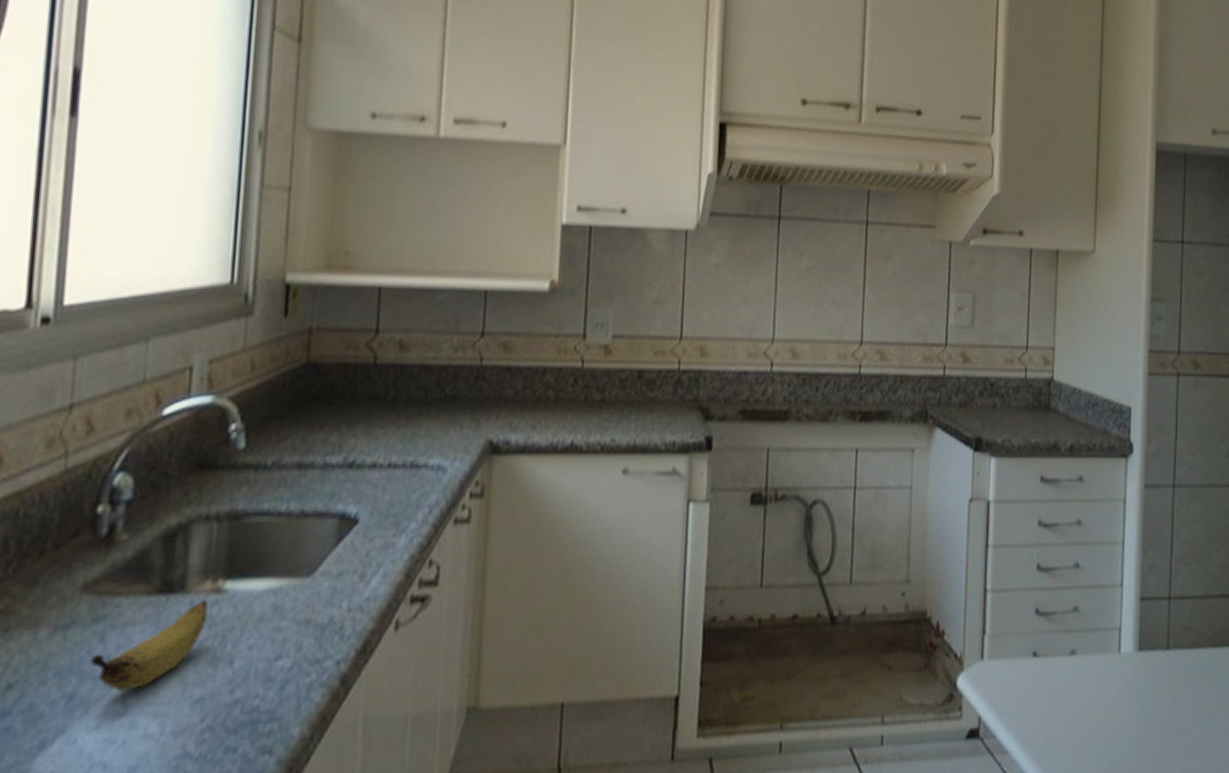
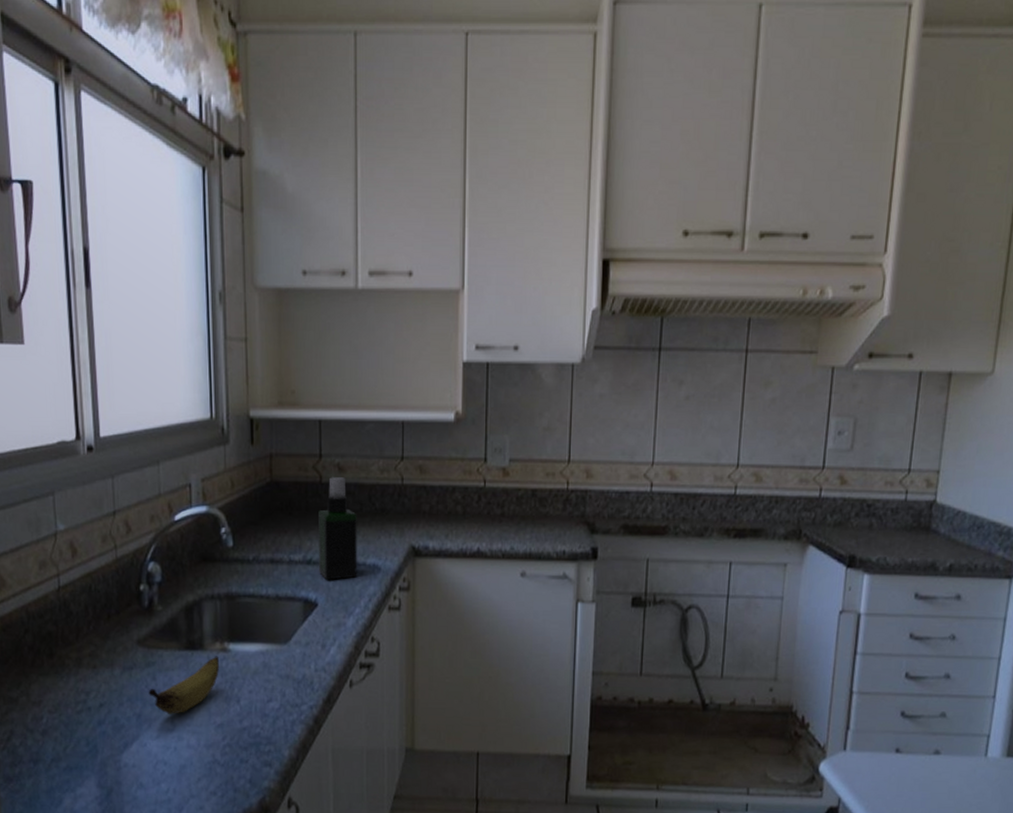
spray bottle: none [364,357,420,488] -> present [318,477,358,580]

